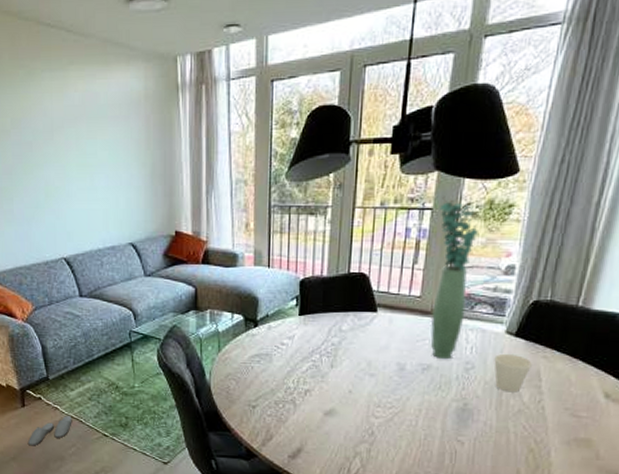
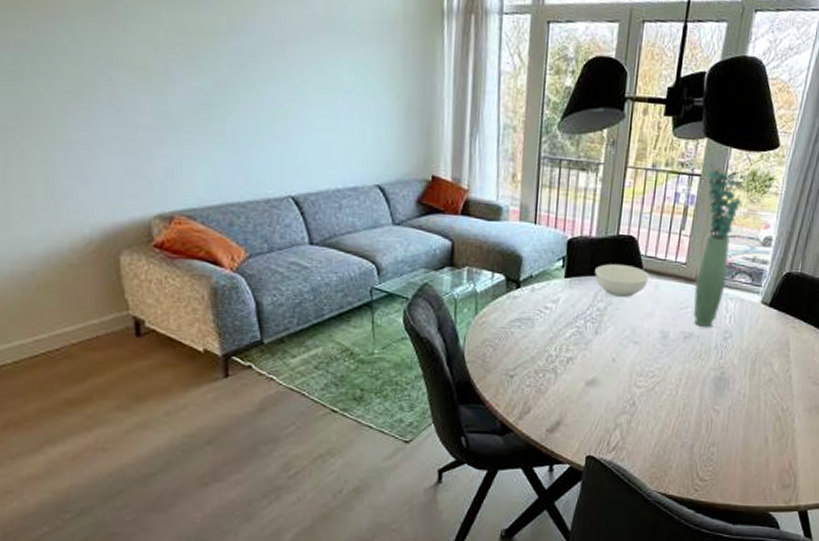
slippers: present [28,416,72,446] -> none [231,388,292,426]
bowl: none [328,300,383,332] -> present [595,263,650,297]
cup: present [494,353,532,393] -> none [749,323,783,362]

